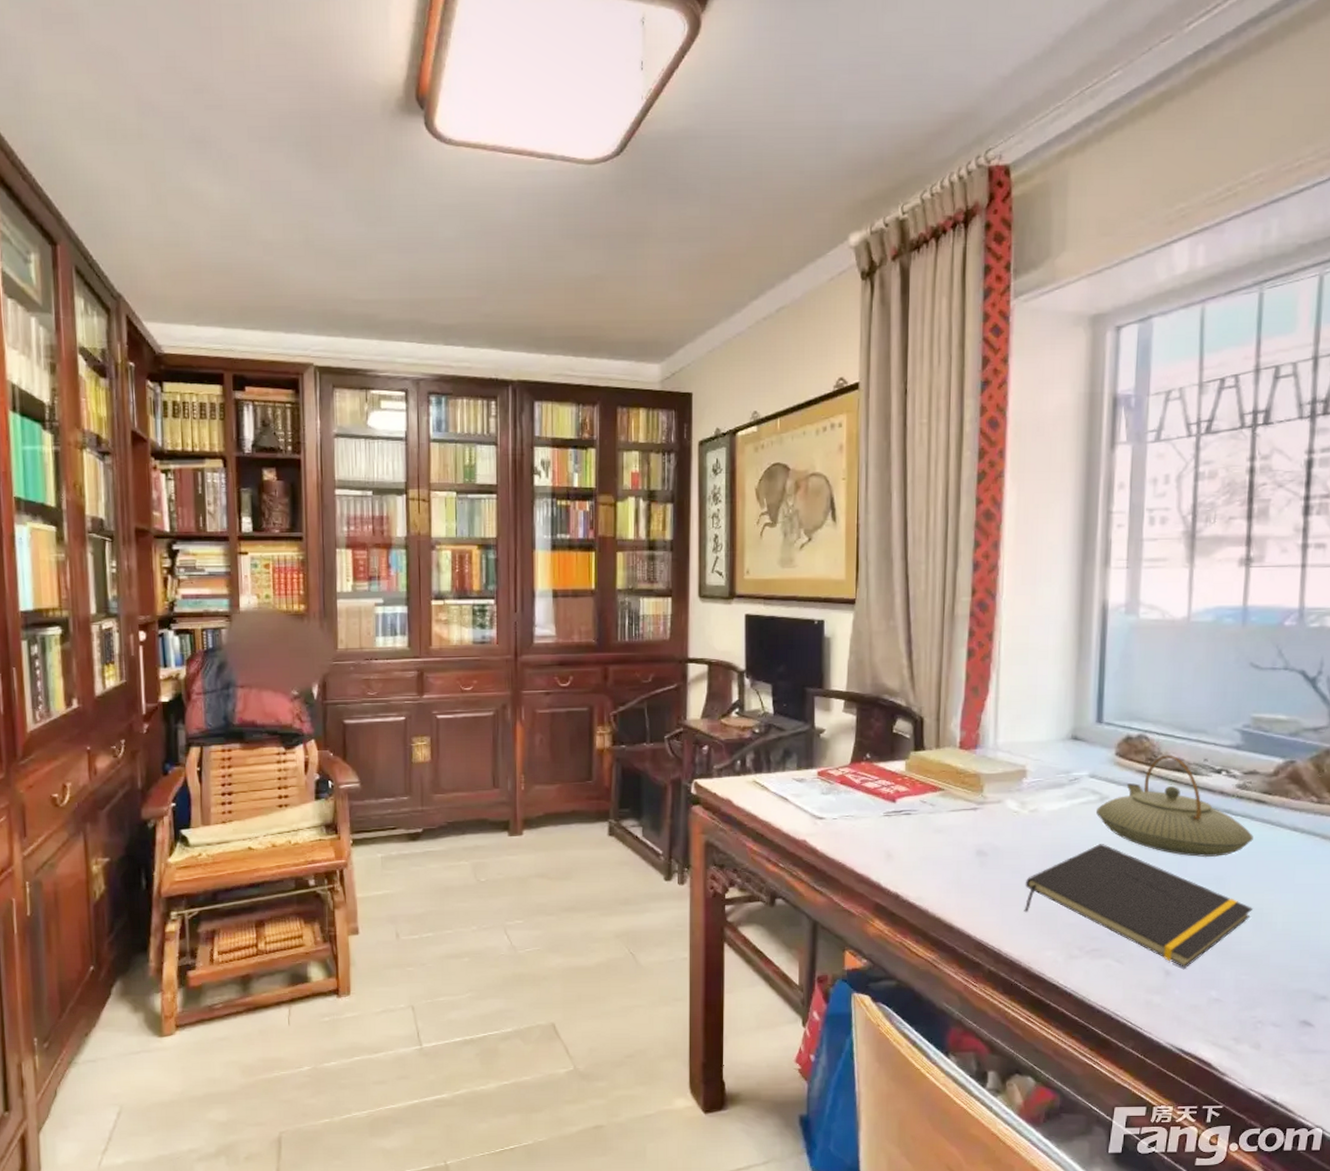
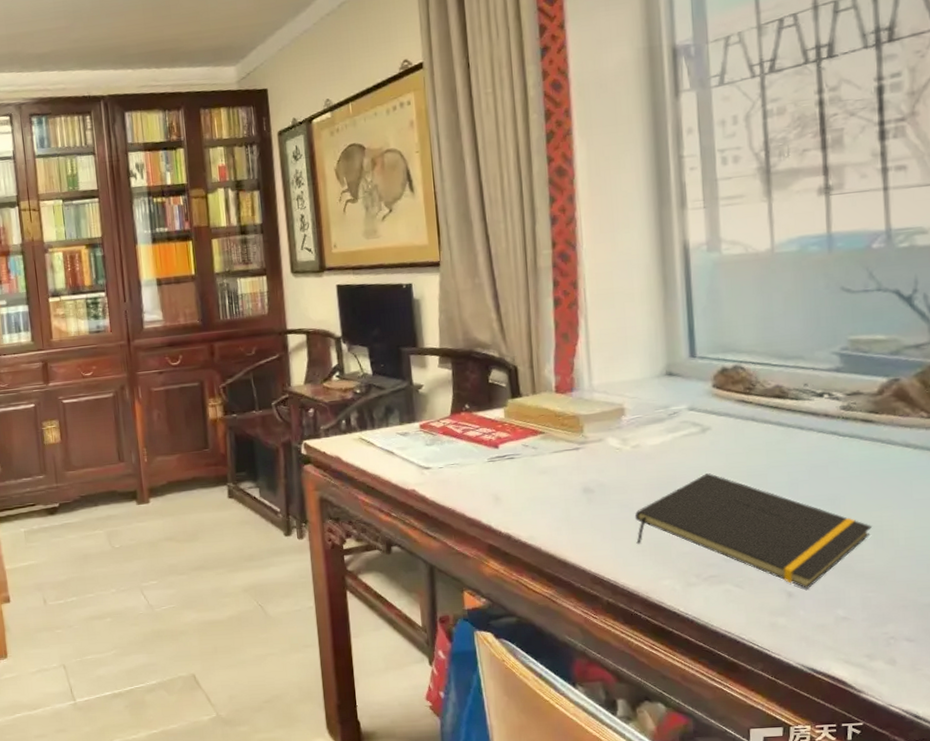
teapot: present [1096,755,1253,858] -> none [699,382,864,480]

